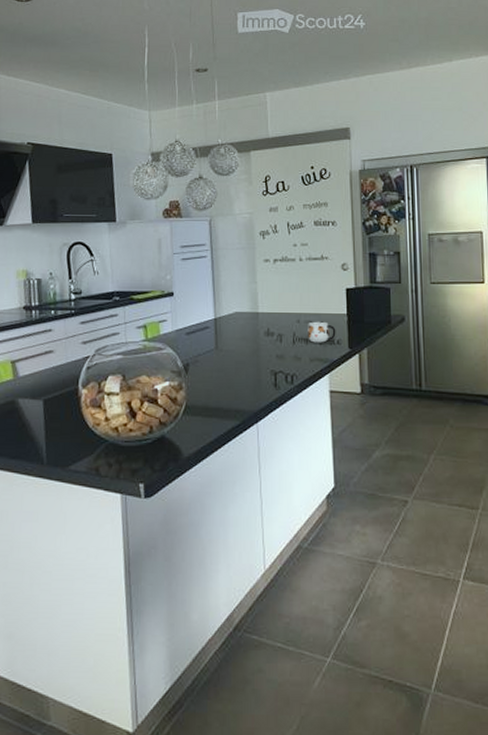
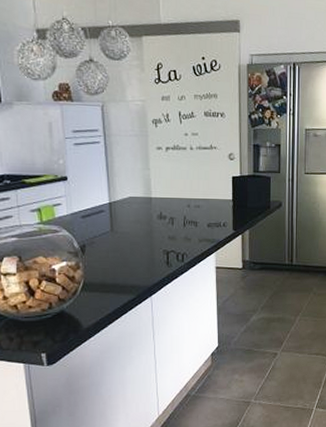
mug: present [306,321,336,343] -> none [196,206,222,225]

